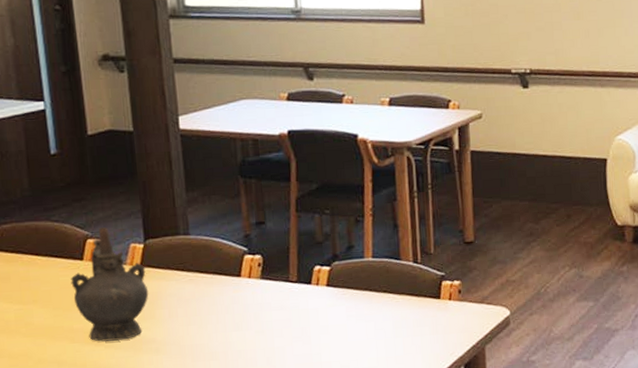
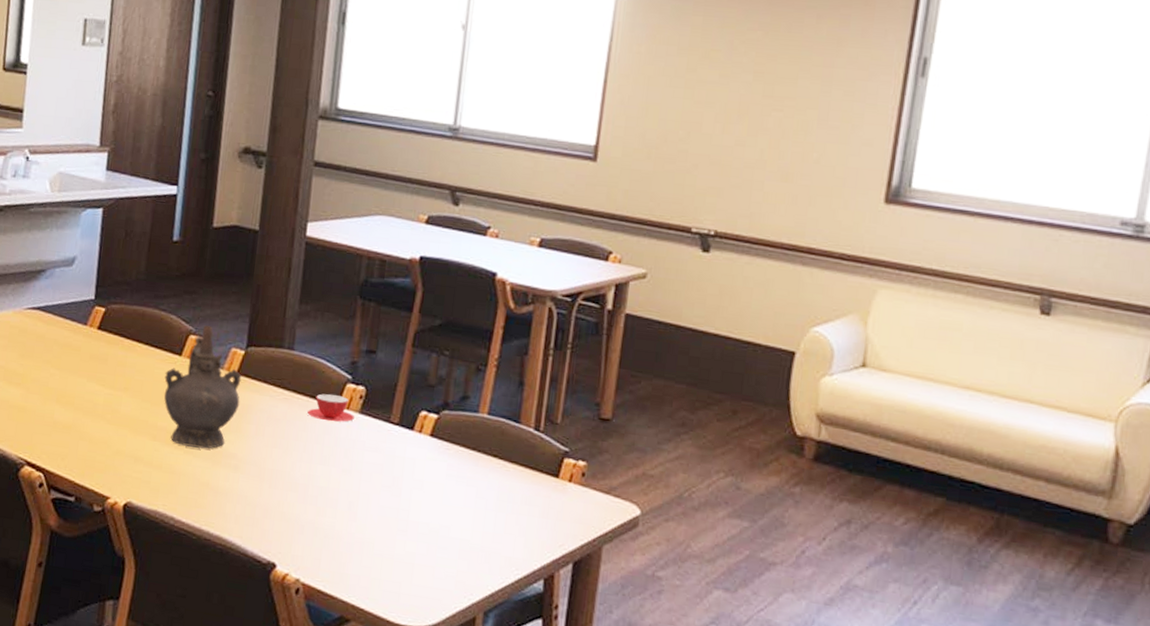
teacup: none [213,267,257,292] -> present [307,394,354,422]

